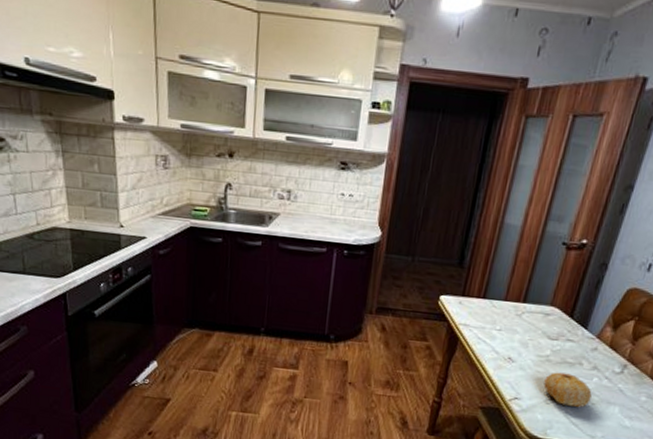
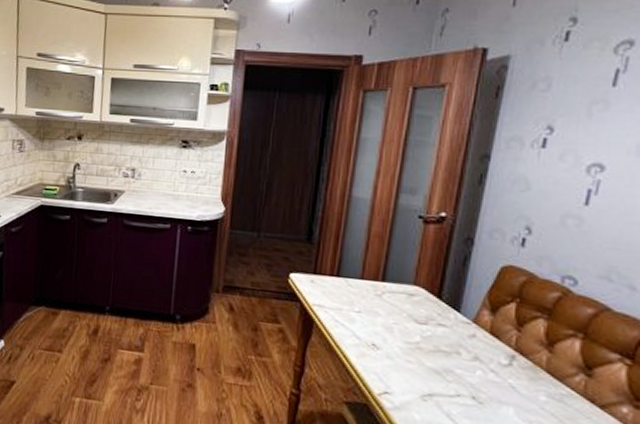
fruit: present [544,372,592,407] -> none [417,362,477,407]

